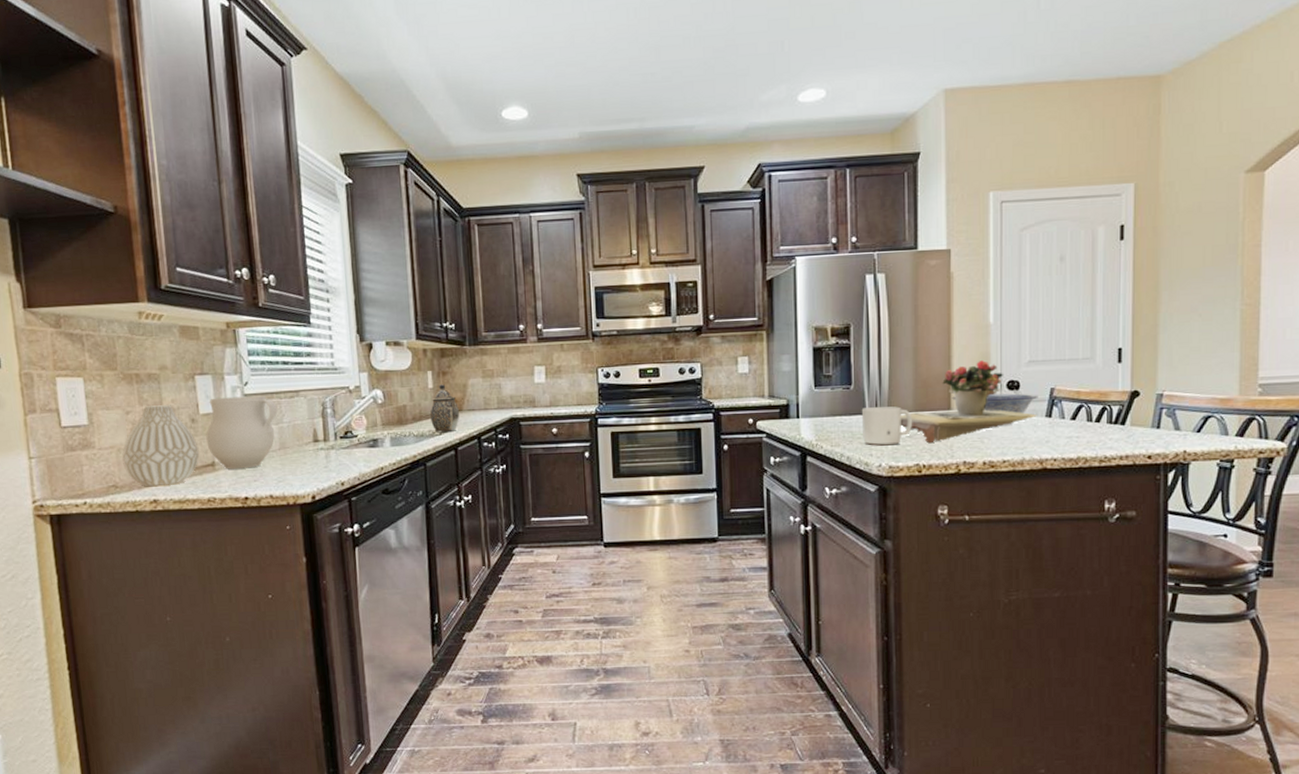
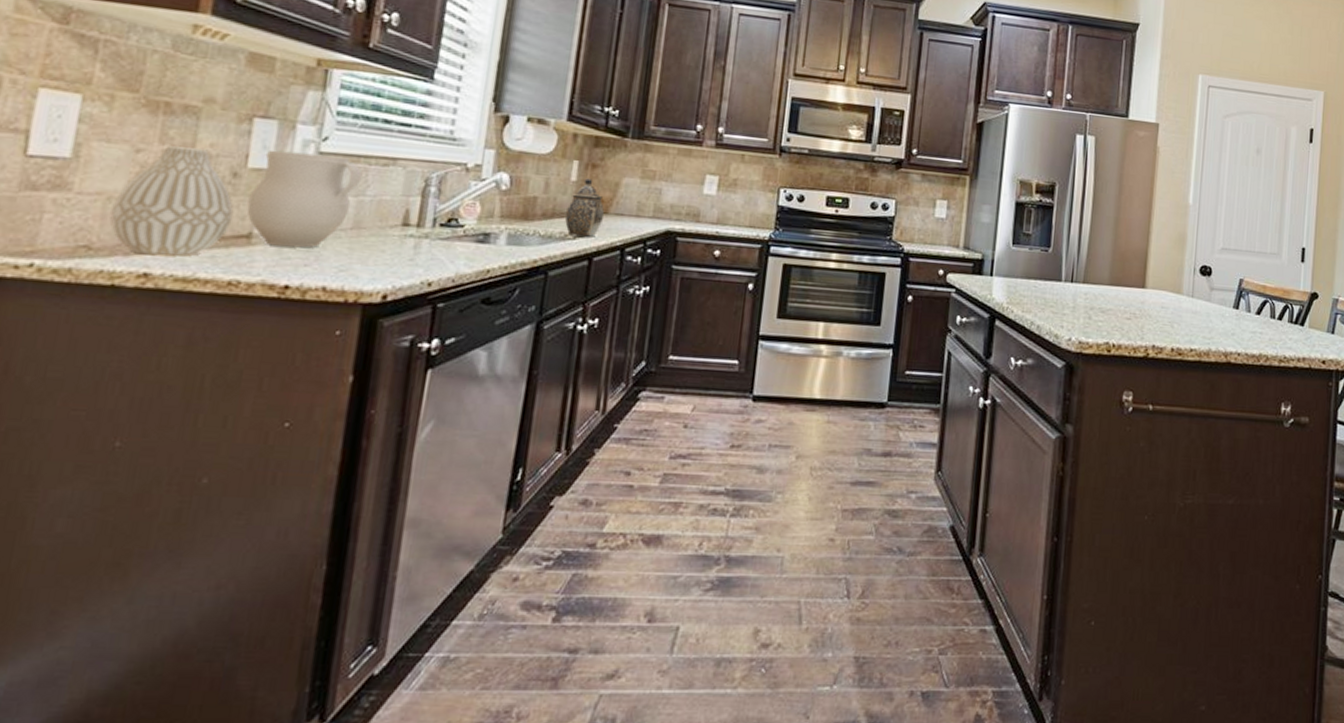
mug: present [861,406,913,446] -> none [1055,273,1107,319]
flower arrangement: present [900,361,1037,444] -> none [1094,241,1225,322]
decorative bowl: present [952,393,1038,425] -> none [1147,274,1228,312]

